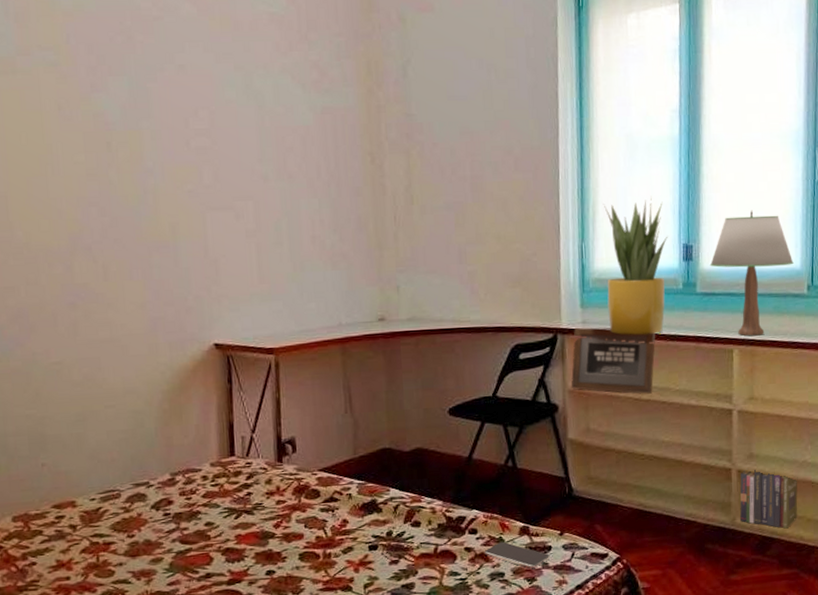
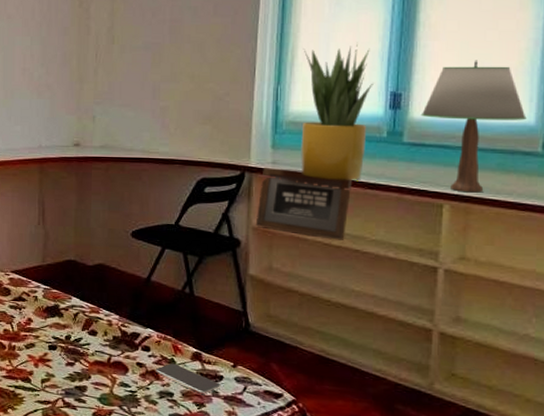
books: present [740,468,798,529] -> none [440,332,517,405]

